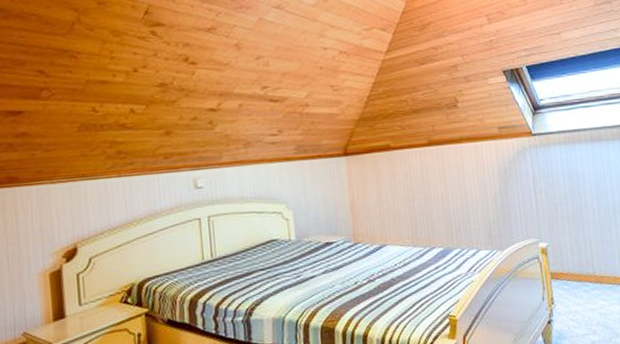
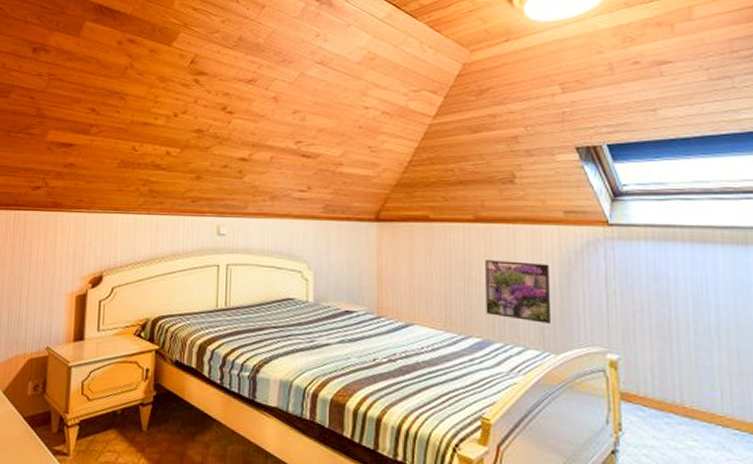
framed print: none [440,175,496,227] -> present [485,260,552,323]

